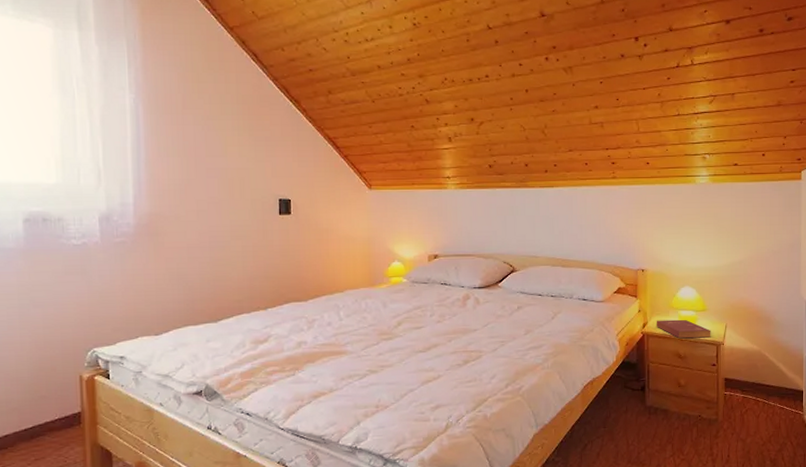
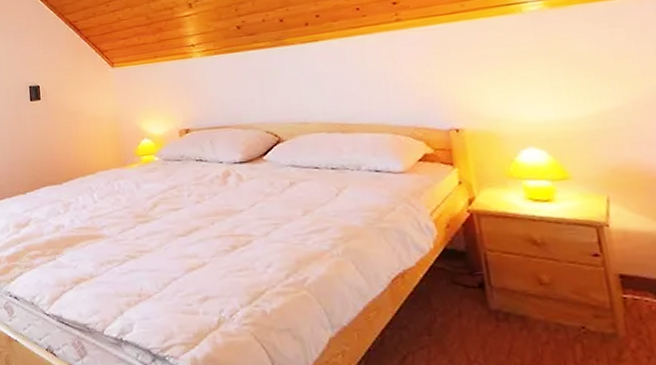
book: present [656,319,711,339] -> none [488,191,584,219]

